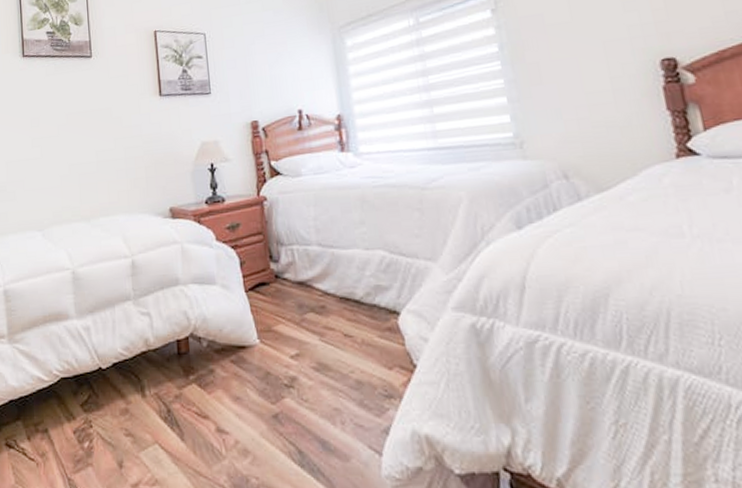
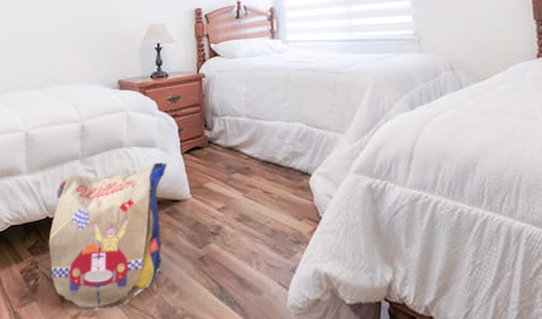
backpack: none [102,301,231,479] -> present [48,162,167,311]

